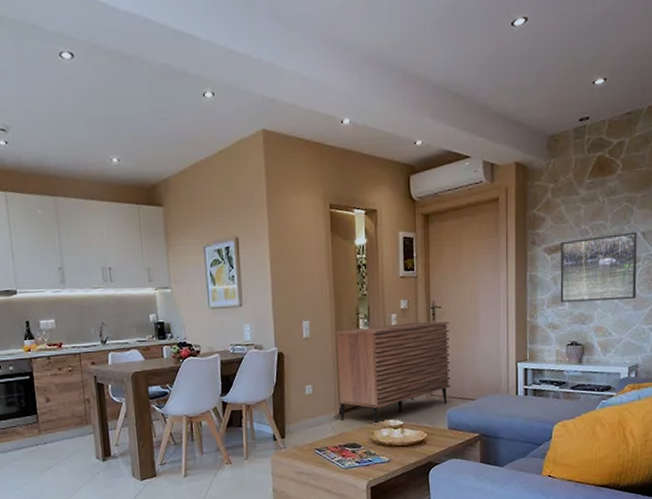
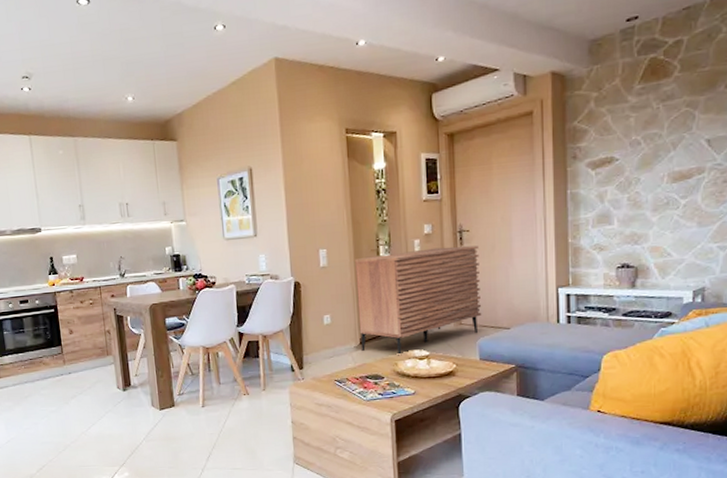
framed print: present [560,231,637,303] -> none [607,139,702,222]

